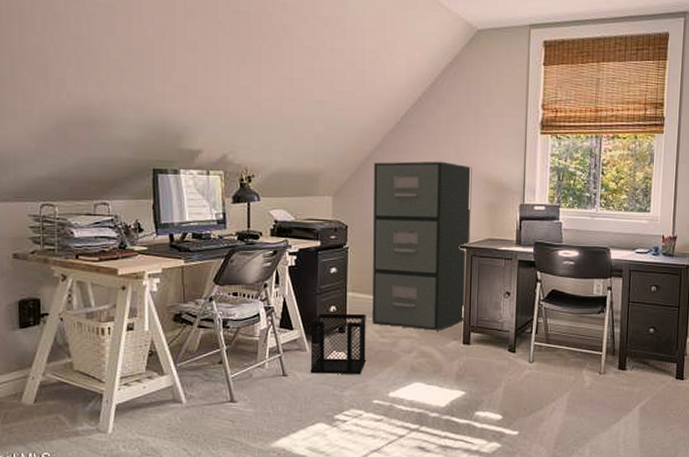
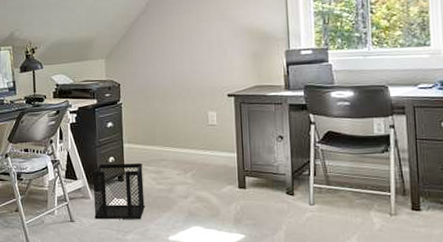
filing cabinet: present [372,161,472,331] -> none [139,18,238,176]

